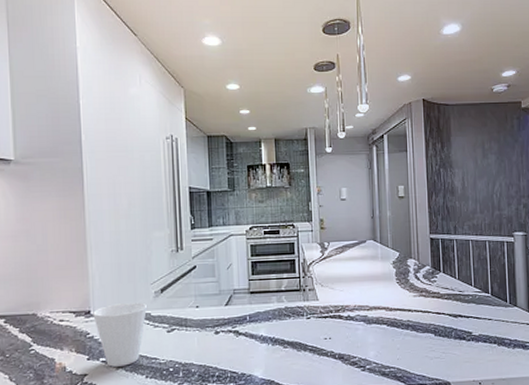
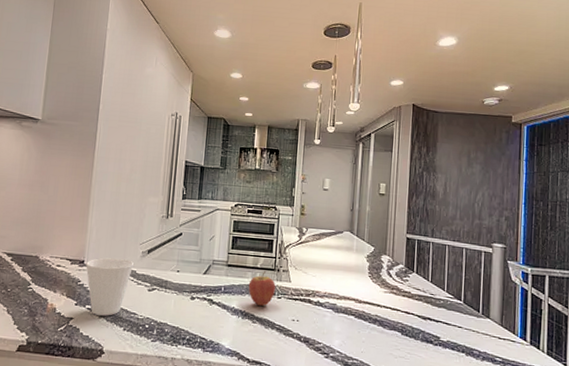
fruit: none [274,293,304,329] -> present [248,271,276,306]

